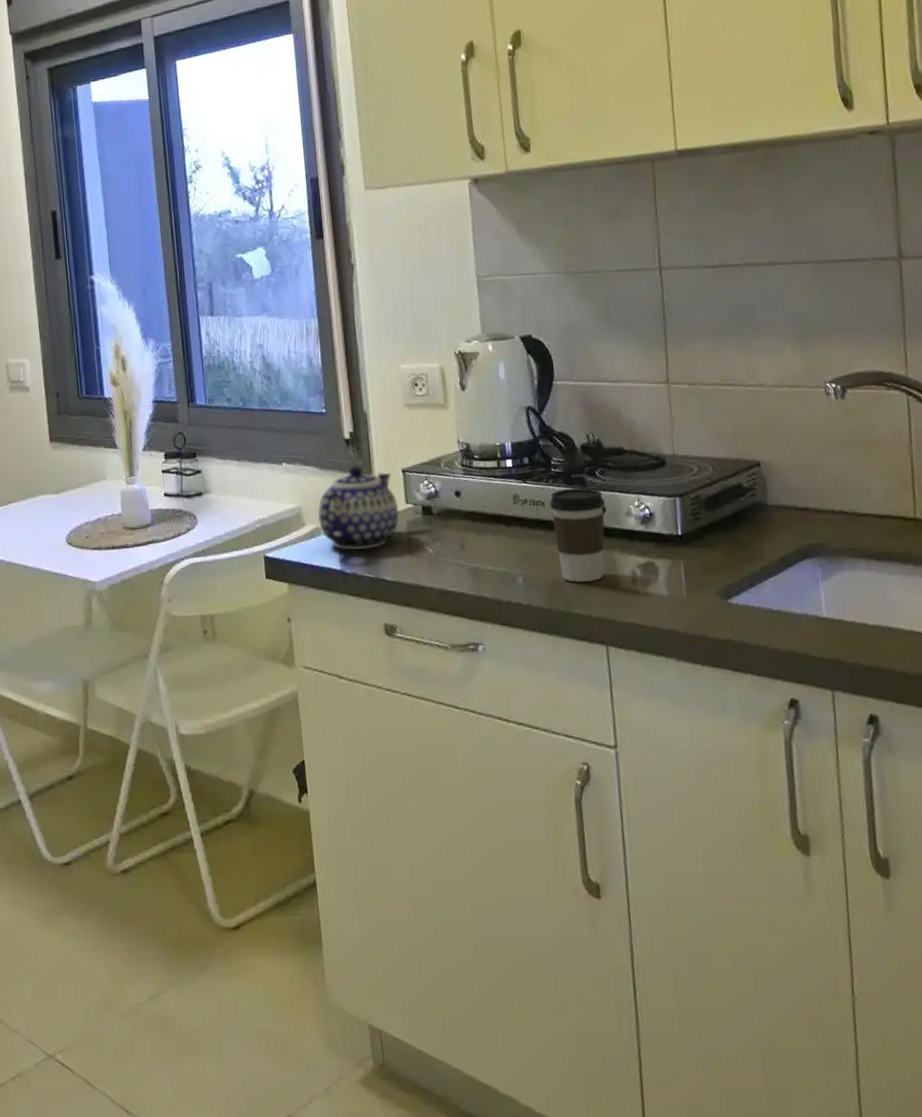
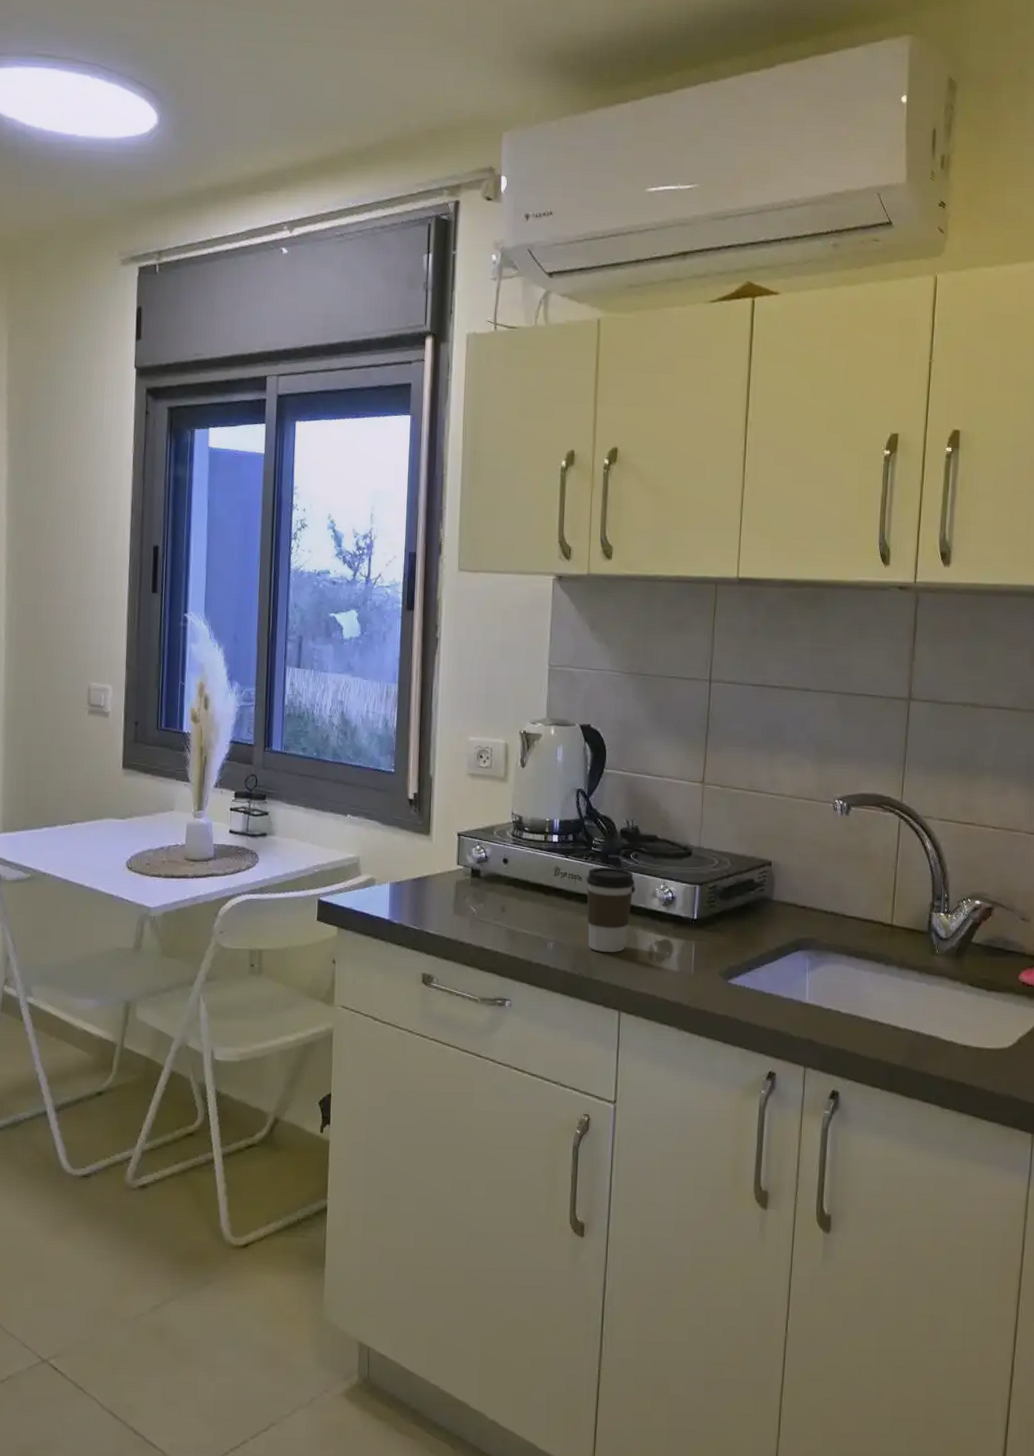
teapot: present [318,465,399,550] -> none [373,824,450,904]

